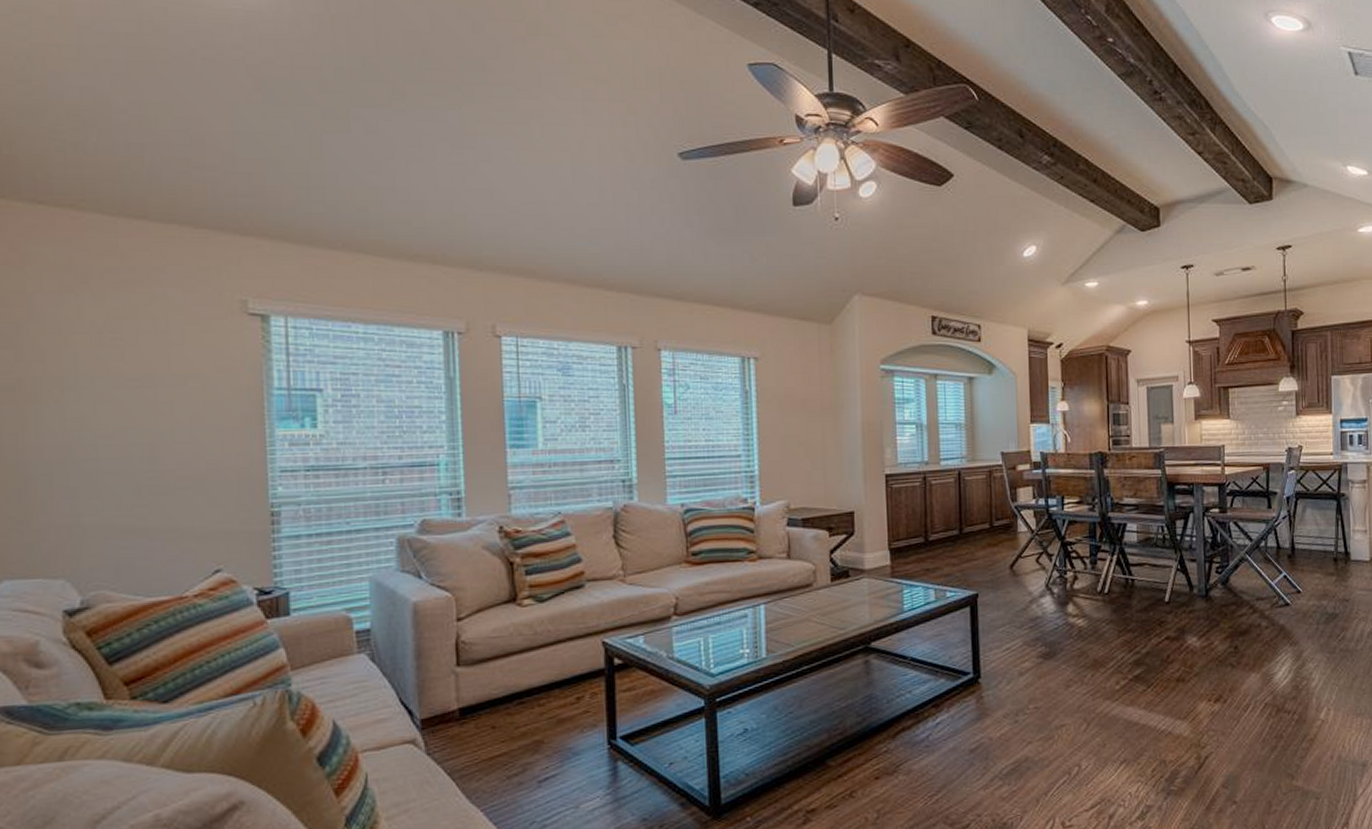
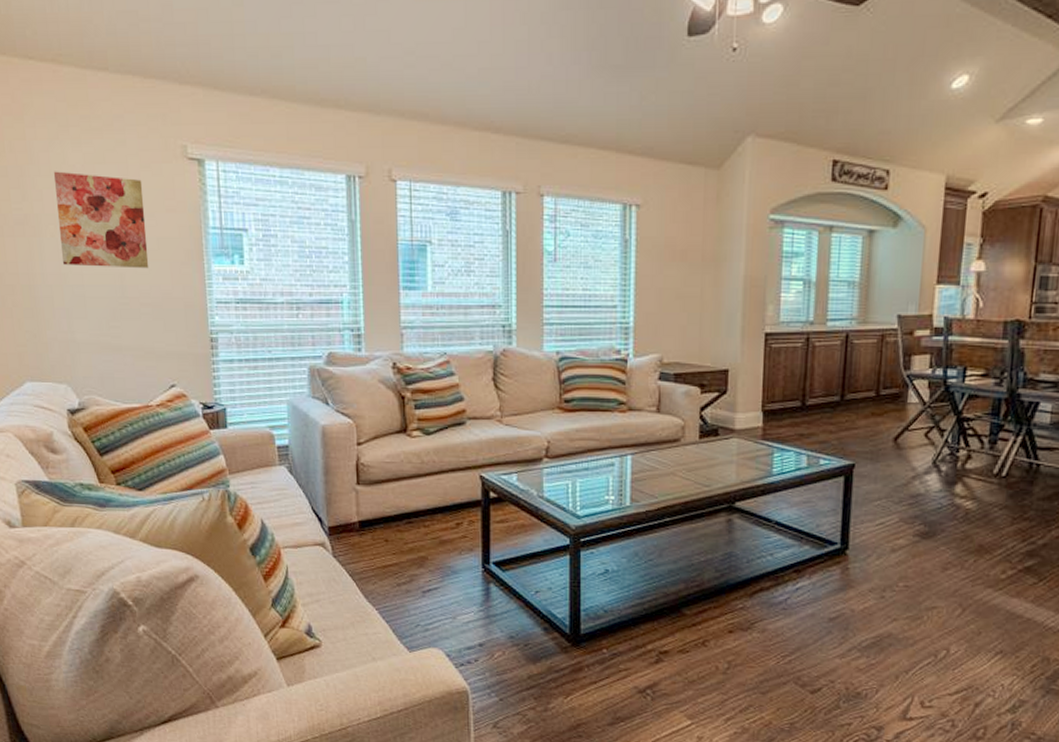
wall art: none [64,328,191,437] -> present [54,171,149,269]

